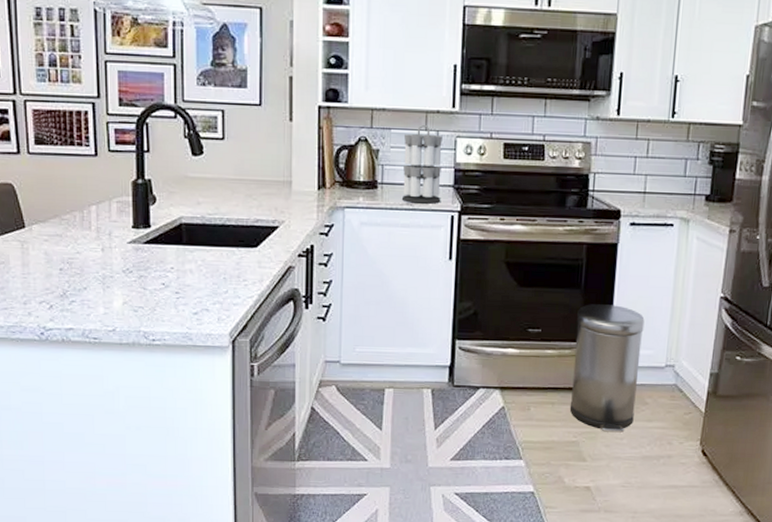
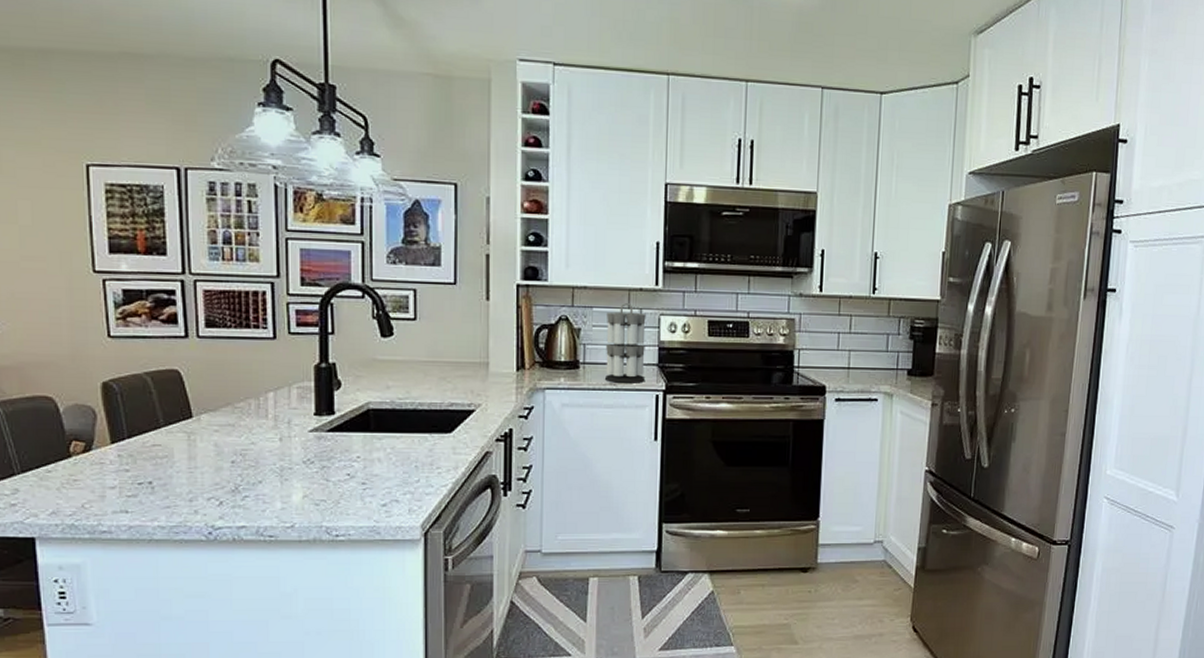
pedal bin: present [570,303,645,433] -> none [781,480,852,613]

